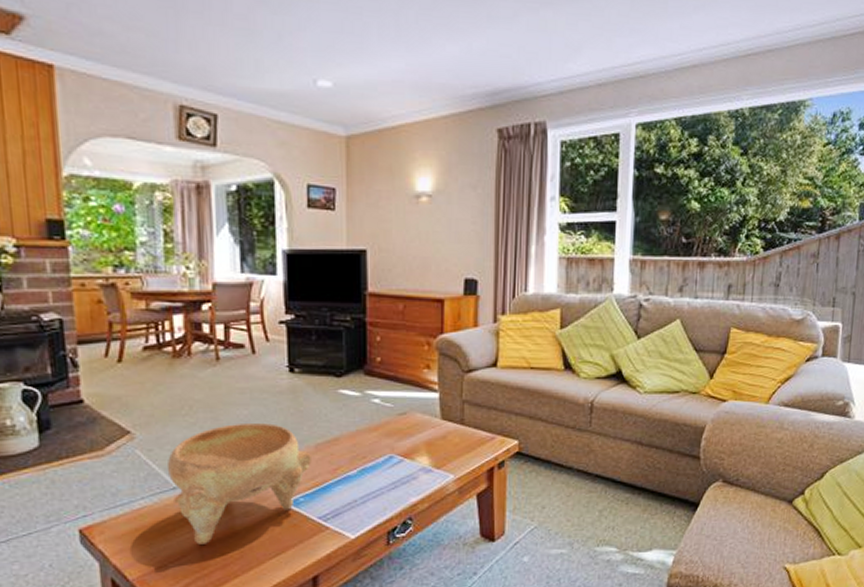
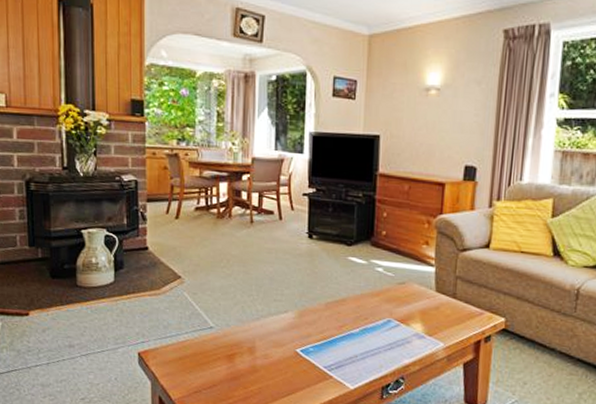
decorative bowl: present [166,423,311,544] -> none [206,278,322,378]

